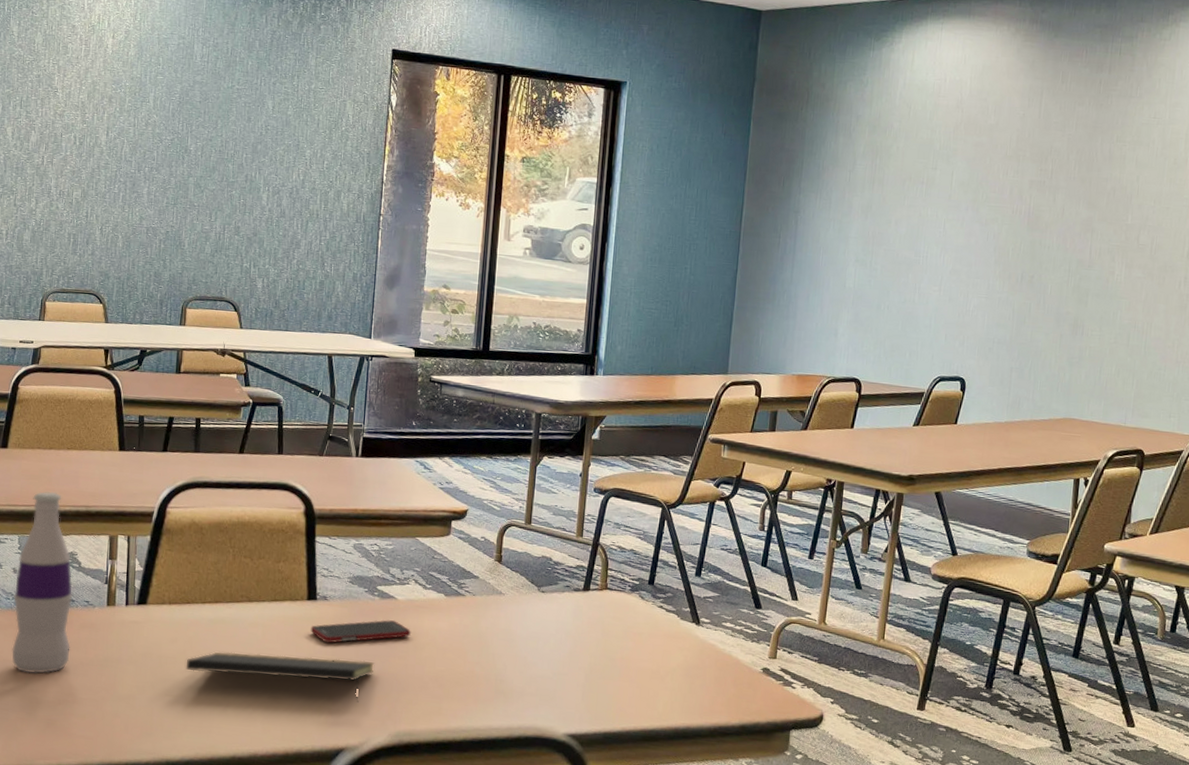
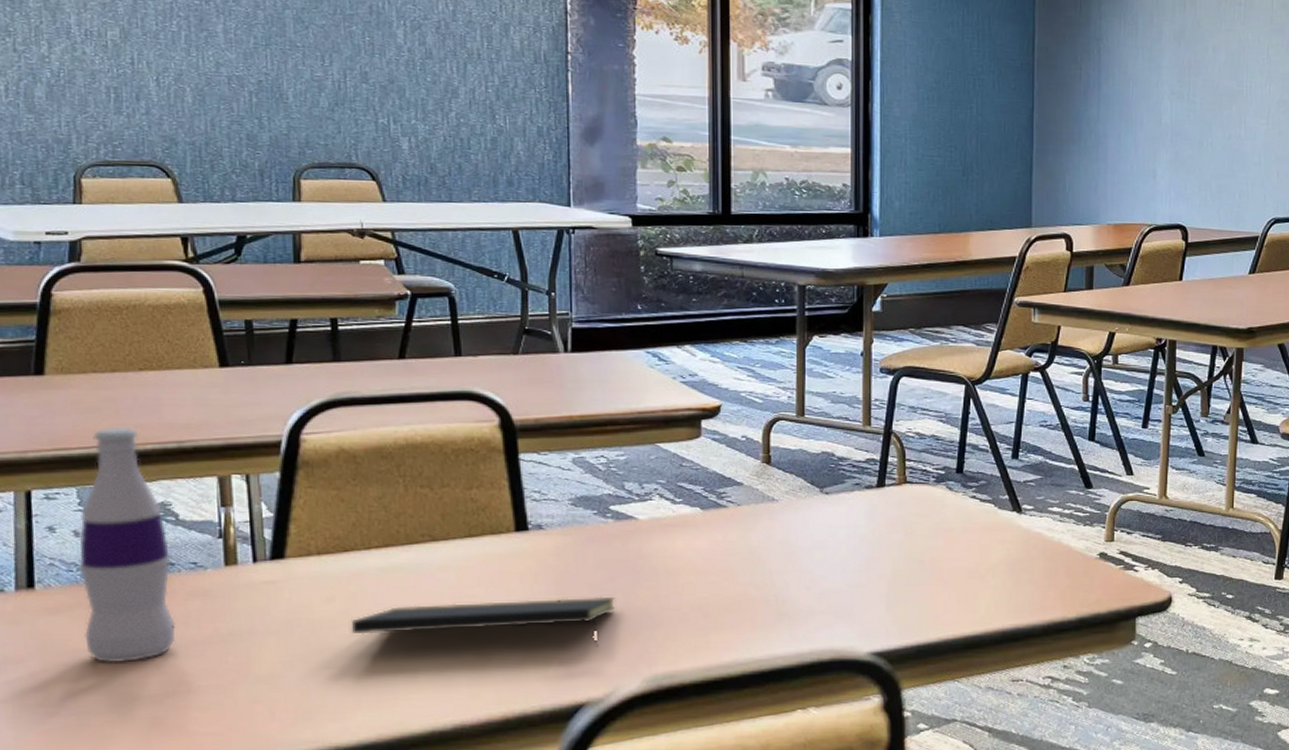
cell phone: present [310,620,412,643] -> none [523,545,662,581]

